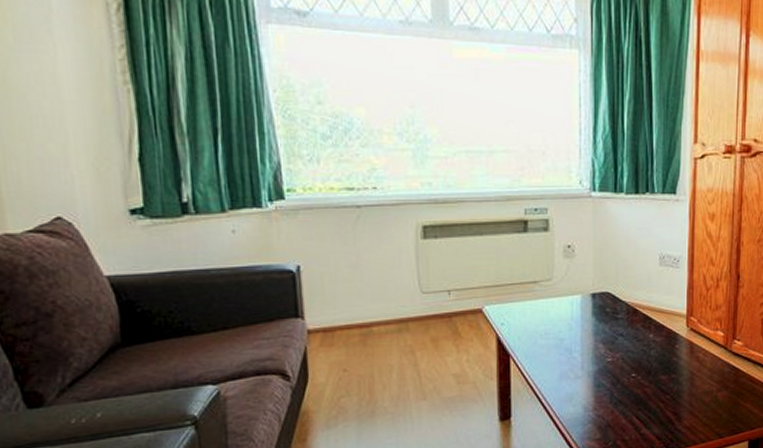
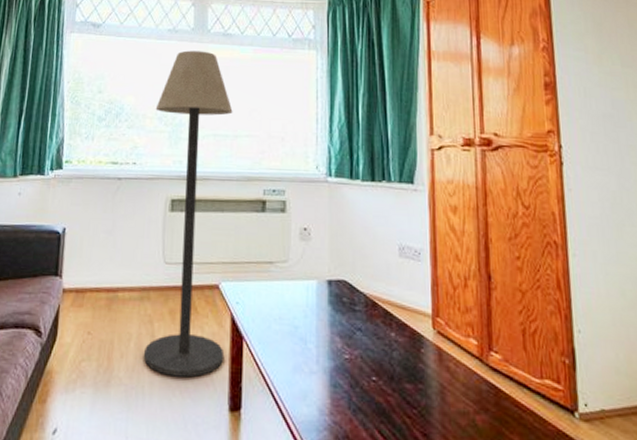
floor lamp: none [393,49,491,399] -> present [143,50,233,378]

